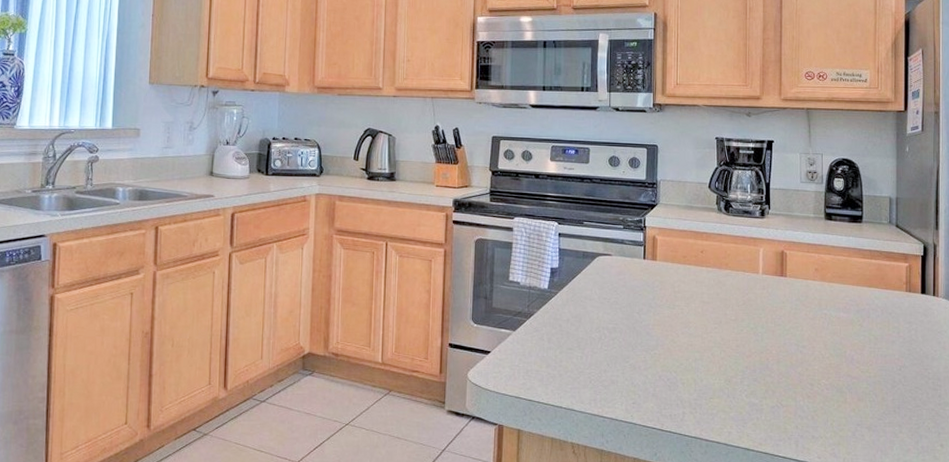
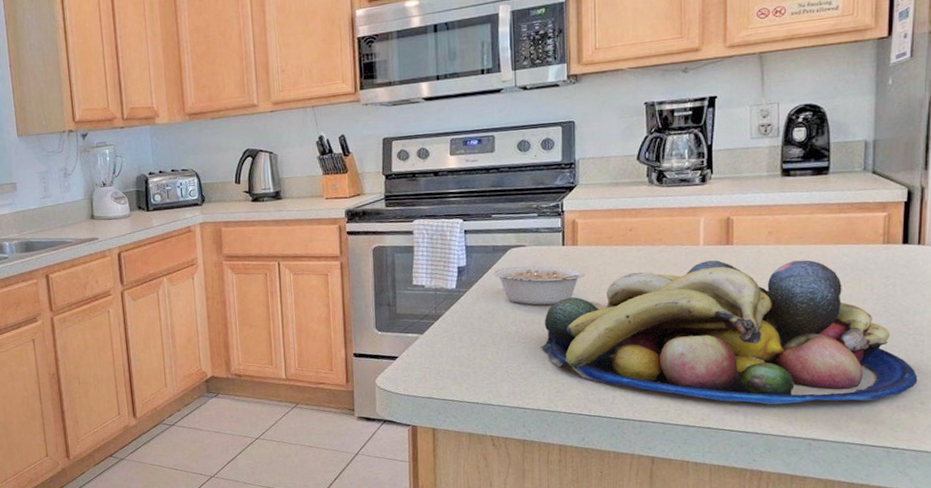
legume: none [581,273,662,316] -> present [492,265,584,305]
fruit bowl: none [620,289,937,439] -> present [540,259,918,405]

